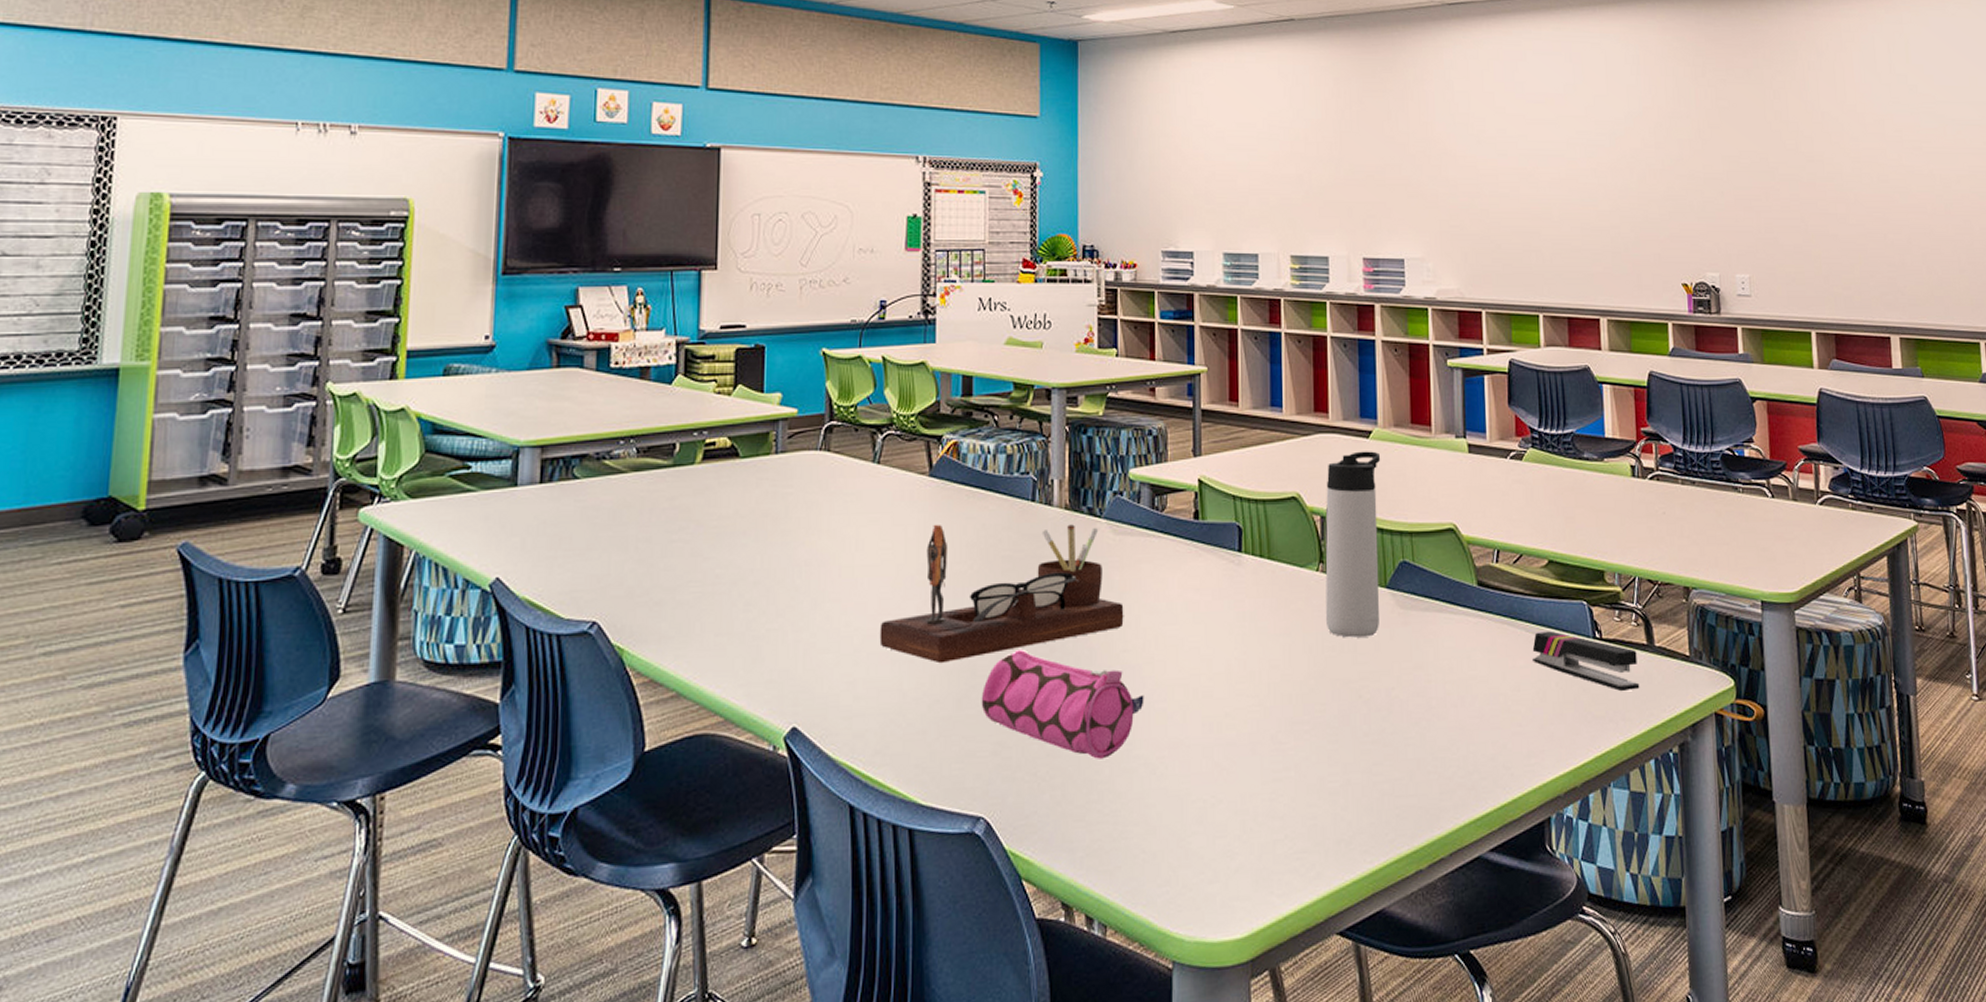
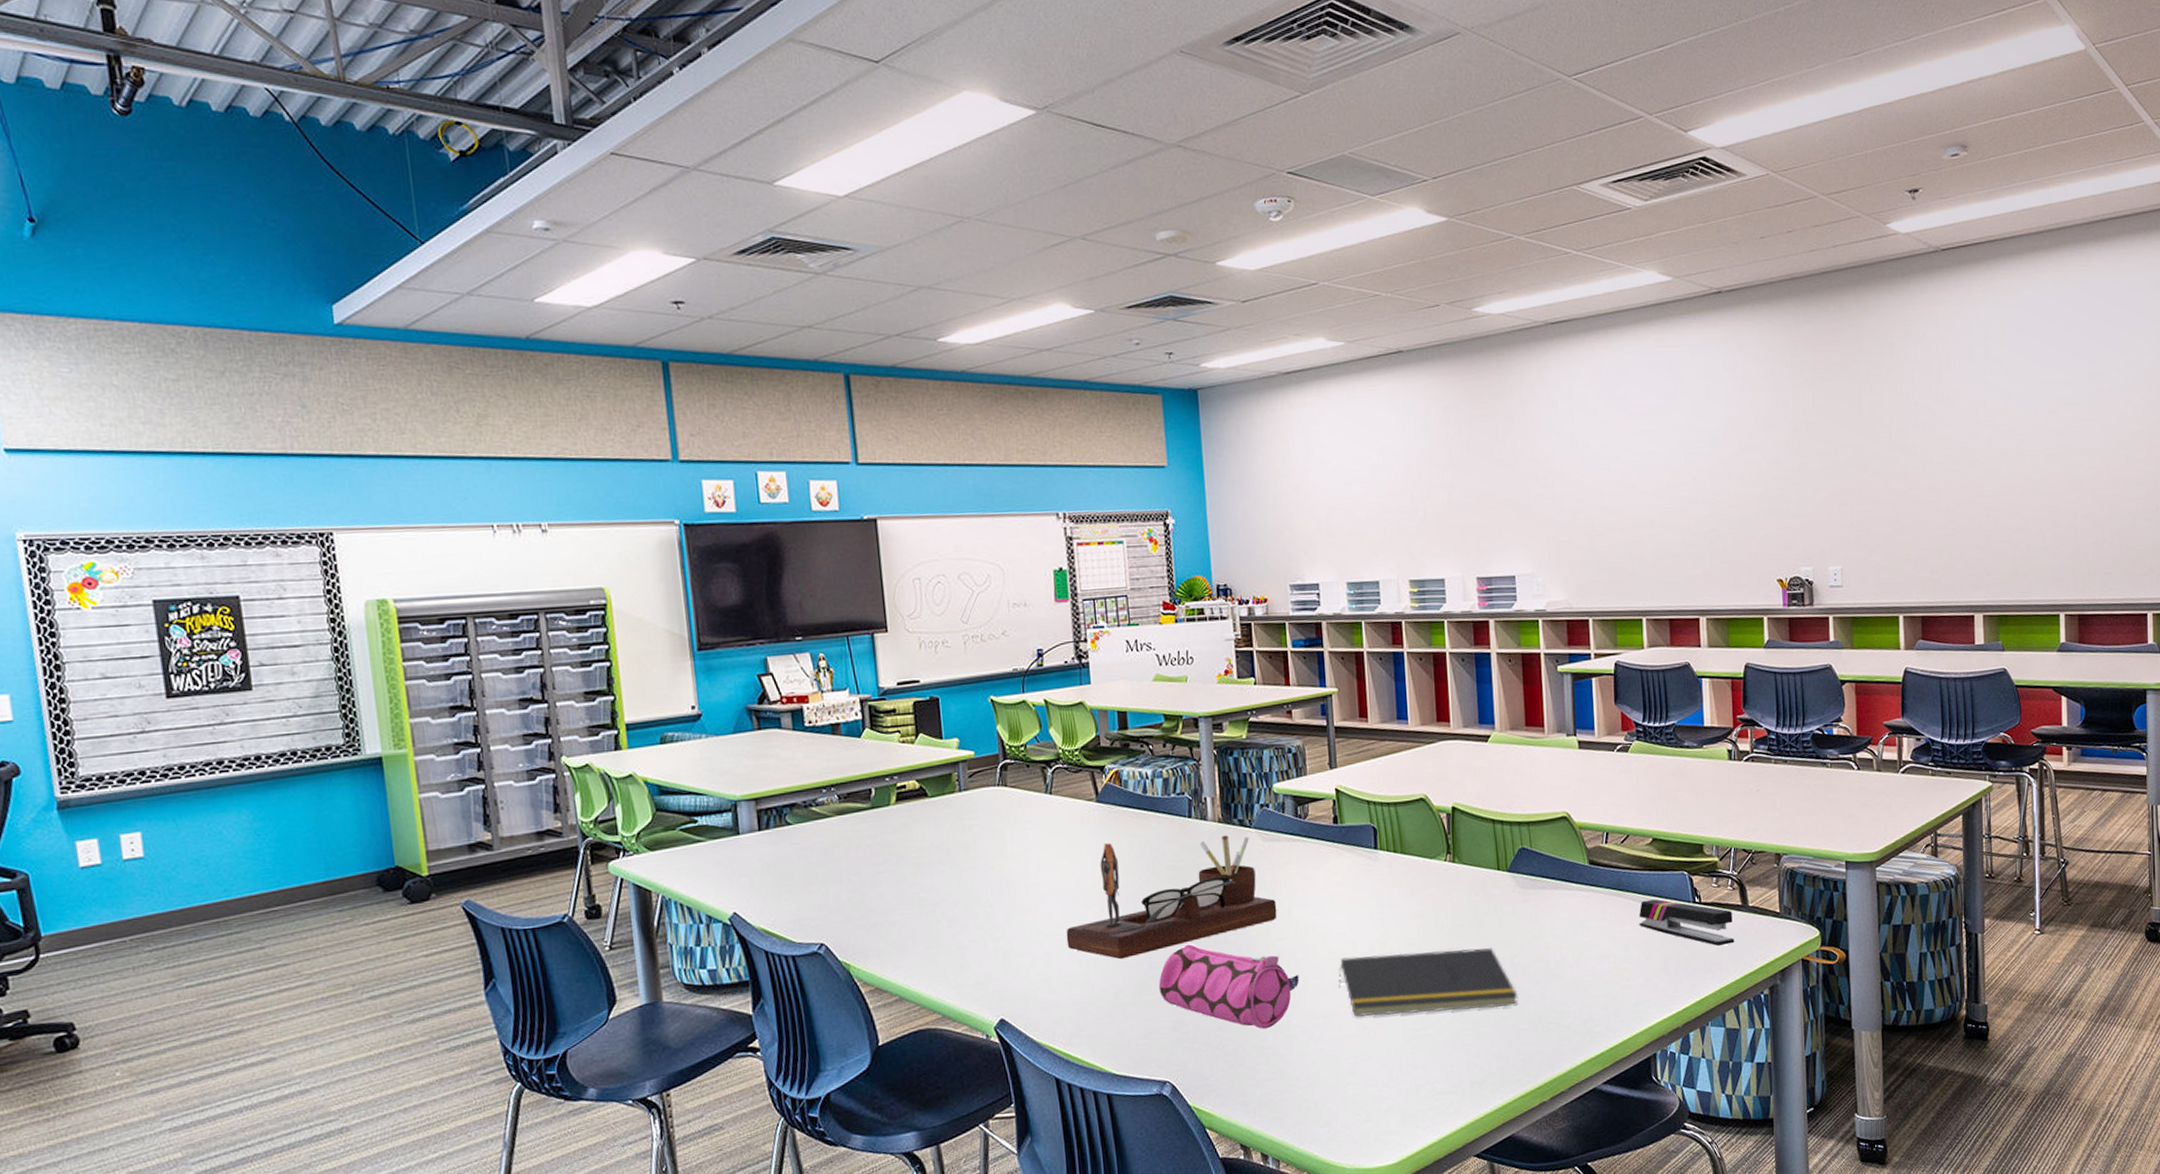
notepad: none [1189,676,1394,751] -> present [1338,947,1519,1017]
thermos bottle: present [1325,451,1381,638] -> none [1450,753,1502,916]

